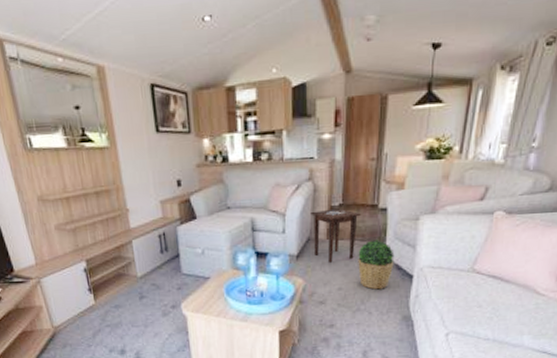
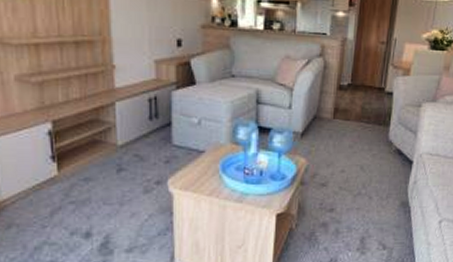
side table: present [309,208,361,263] -> none [318,88,368,143]
potted plant: present [358,239,395,290] -> none [362,123,397,174]

